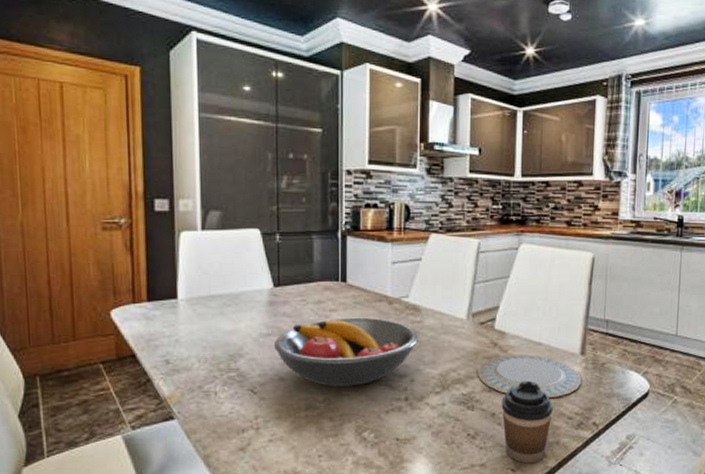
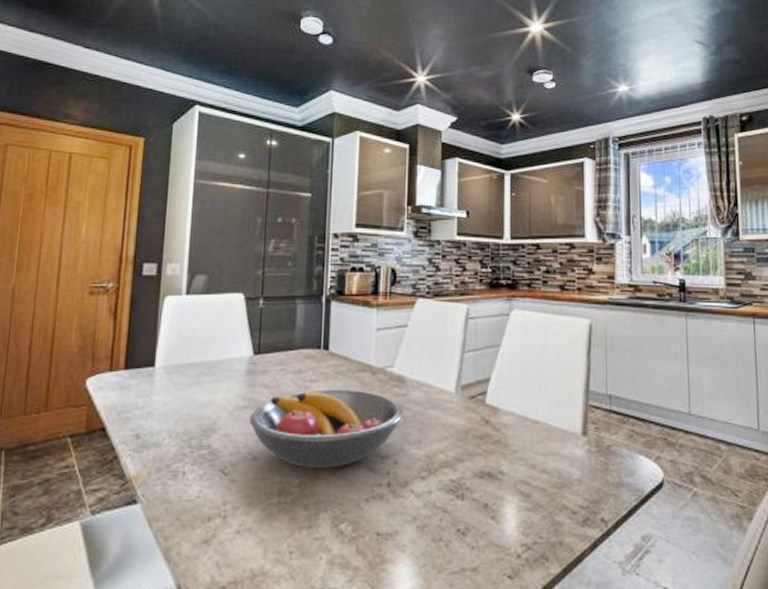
plate: present [477,355,582,398] -> none [467,434,585,486]
coffee cup: present [501,380,553,464] -> none [495,465,554,569]

